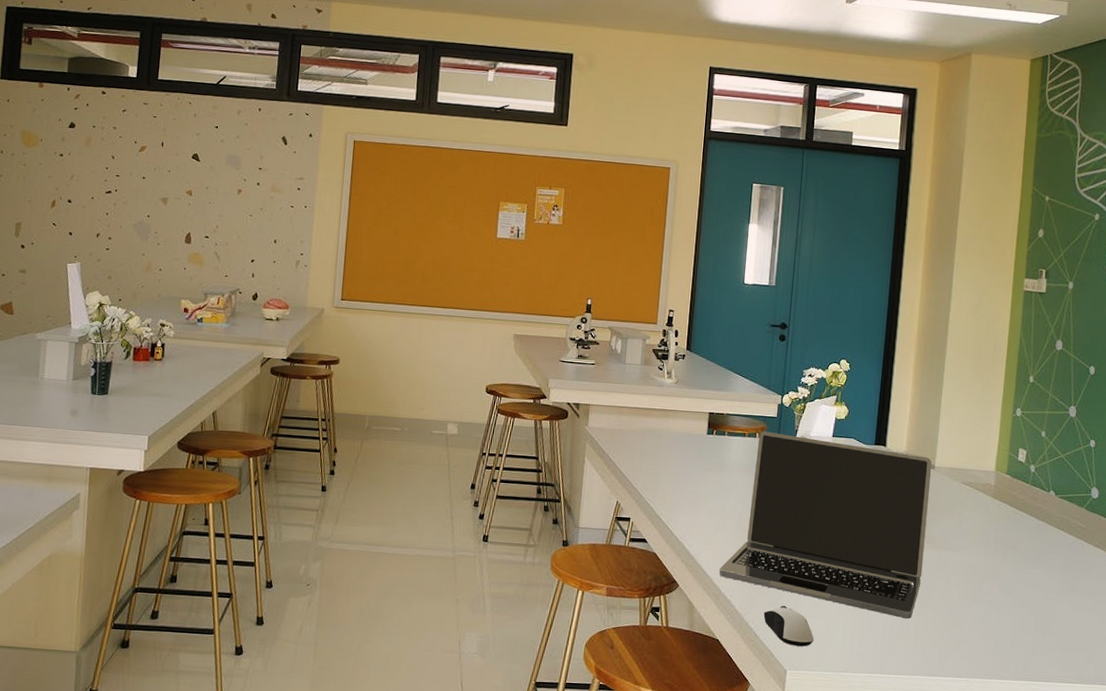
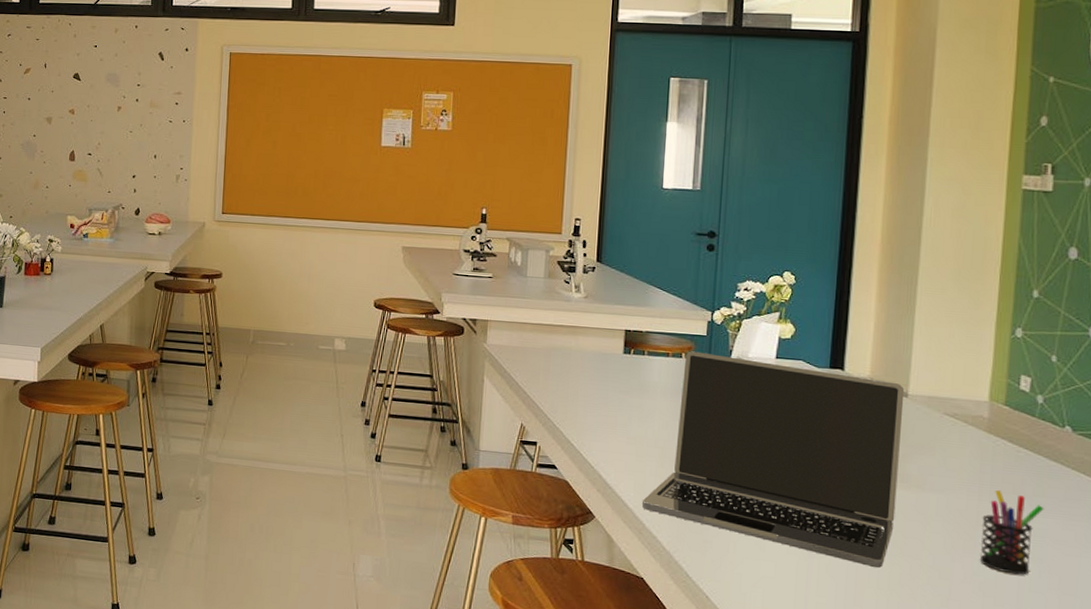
computer mouse: present [763,606,815,647] -> none [696,545,760,592]
pen holder: none [985,546,1034,619] -> present [979,489,1044,575]

